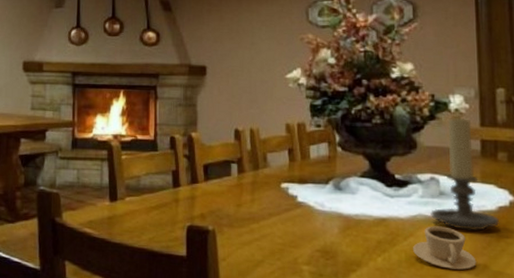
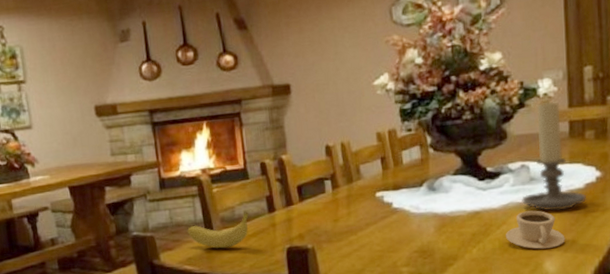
fruit: none [92,182,153,217] -> present [187,211,249,249]

